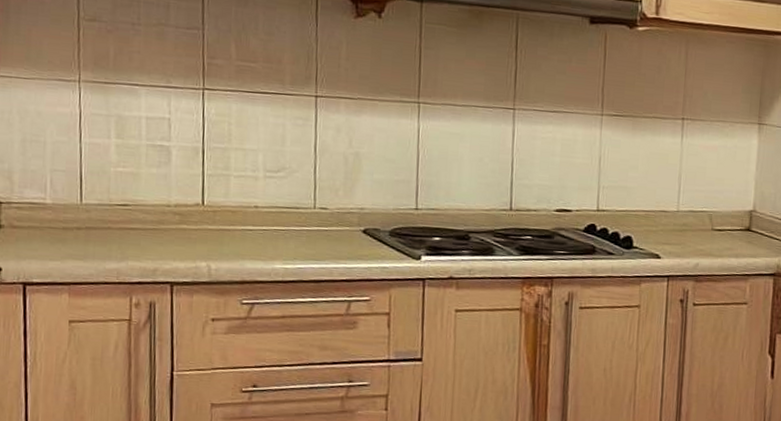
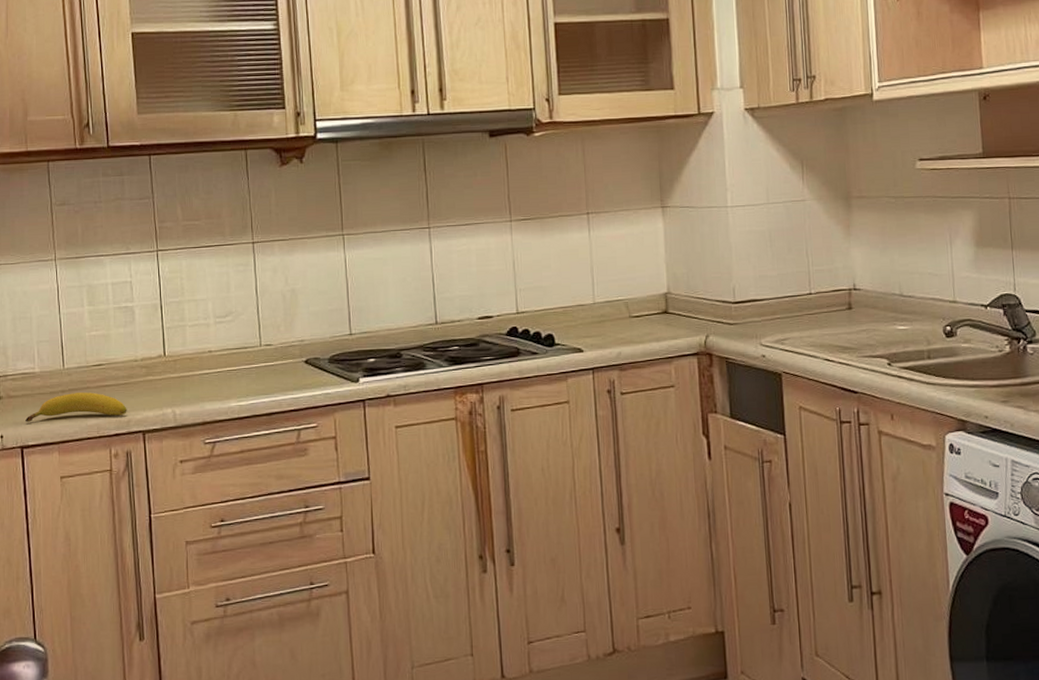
fruit: none [31,231,154,263] -> present [25,392,127,422]

